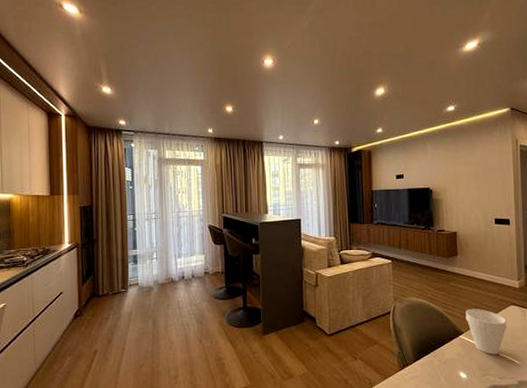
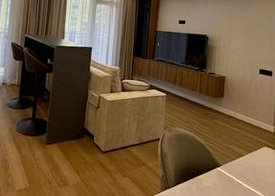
cup: present [466,309,507,355] -> none [224,145,260,189]

